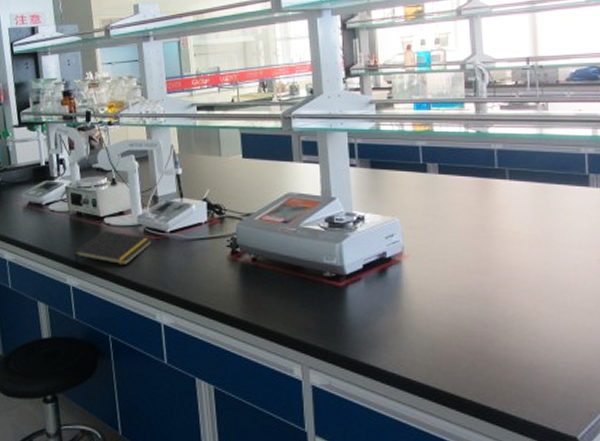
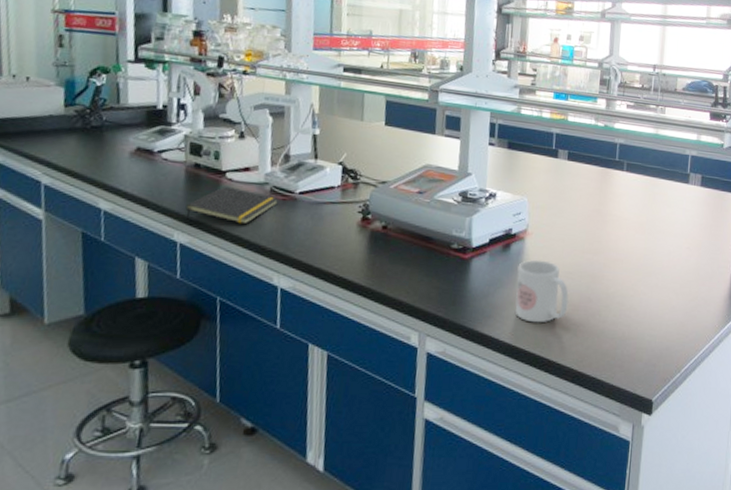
mug: none [398,283,460,352] -> present [515,259,569,323]

